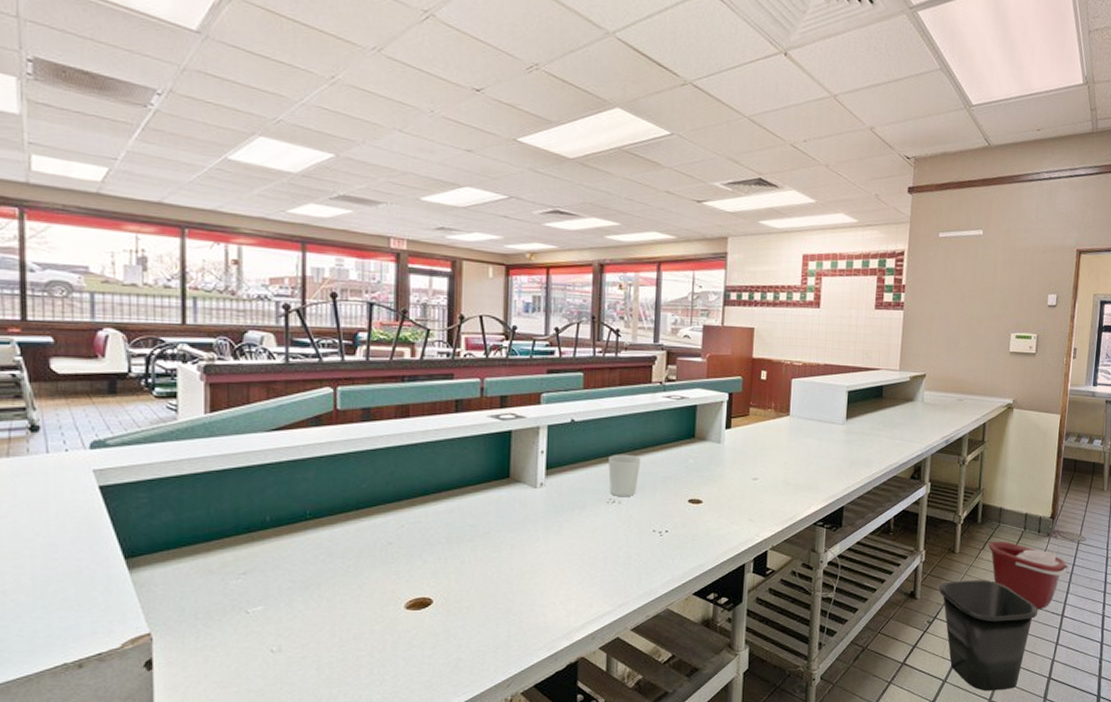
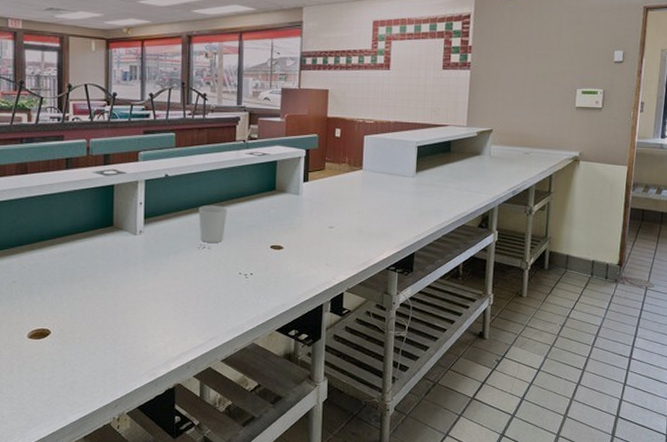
waste bin: present [938,579,1038,691] -> none [506,322,606,427]
bucket: present [988,541,1068,609] -> none [555,286,636,351]

